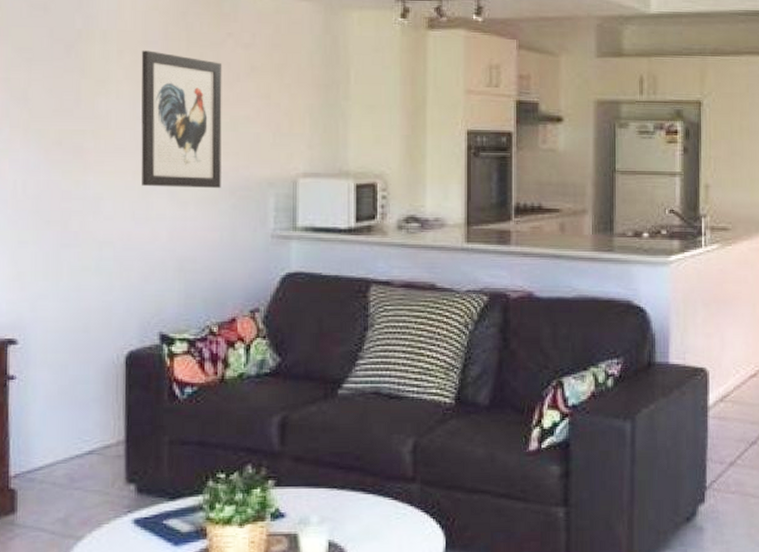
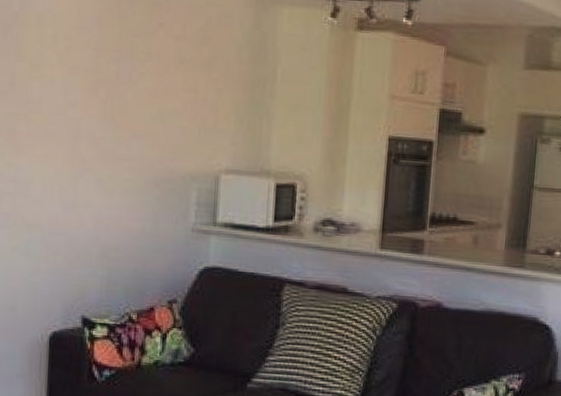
wall art: present [141,50,222,188] -> none [70,36,153,179]

